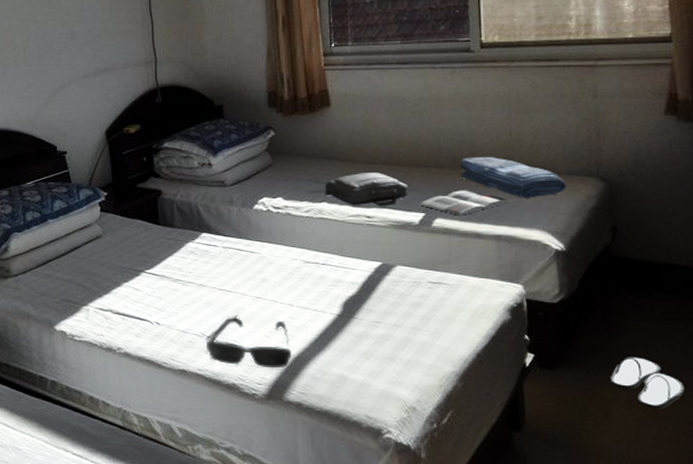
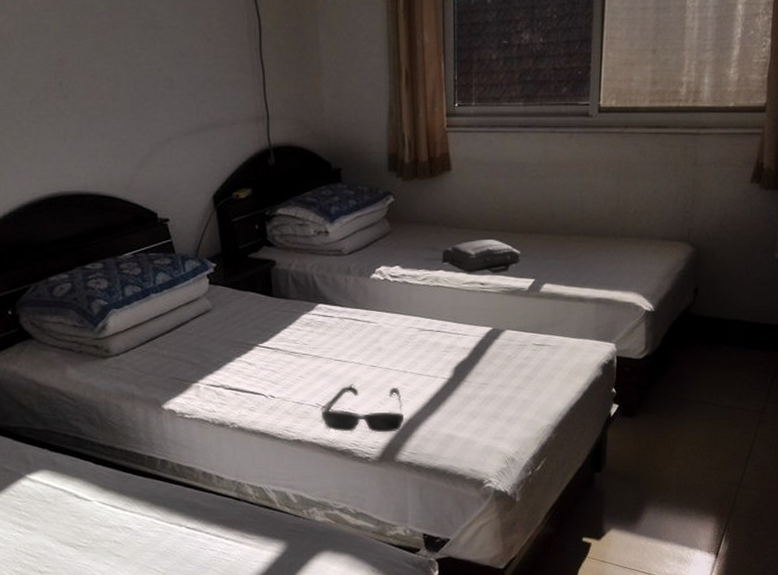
magazine: present [419,190,511,215] -> none [530,256,612,281]
towel: present [459,156,567,198] -> none [569,222,661,263]
slippers: present [610,357,685,409] -> none [677,402,734,444]

